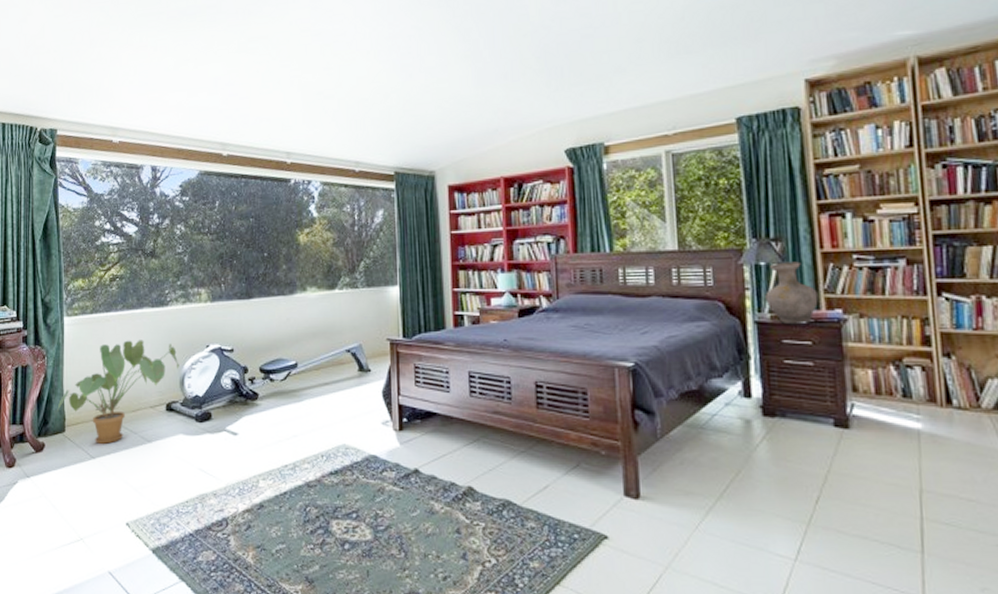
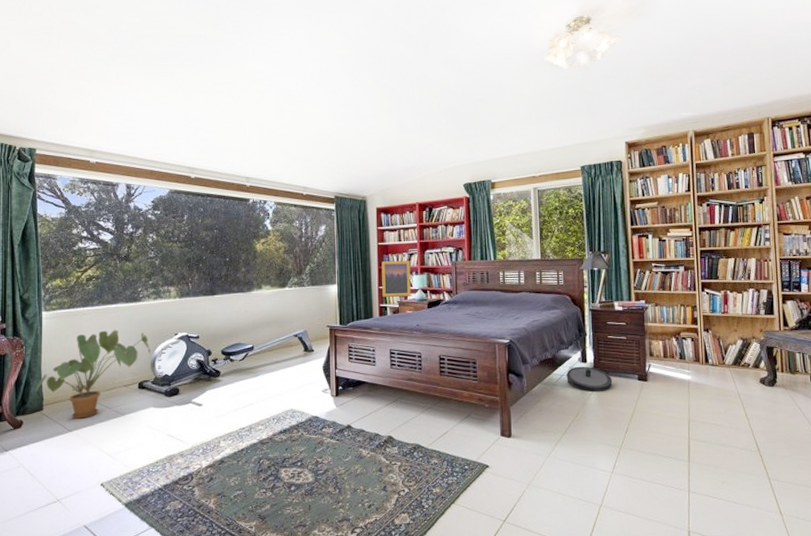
picture frame: none [456,254,496,302] -> present [381,261,411,297]
robot vacuum: none [720,403,794,440] -> present [566,366,613,391]
vase: present [765,261,819,325] -> none [597,268,631,312]

